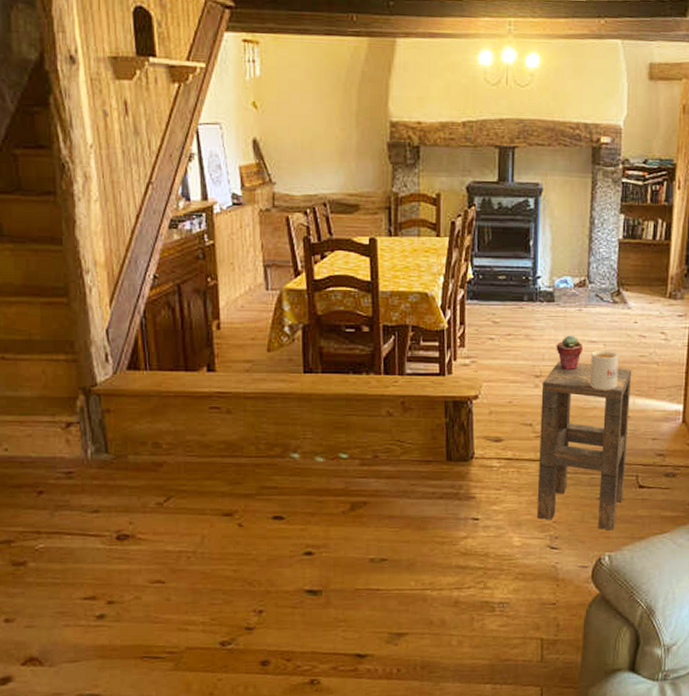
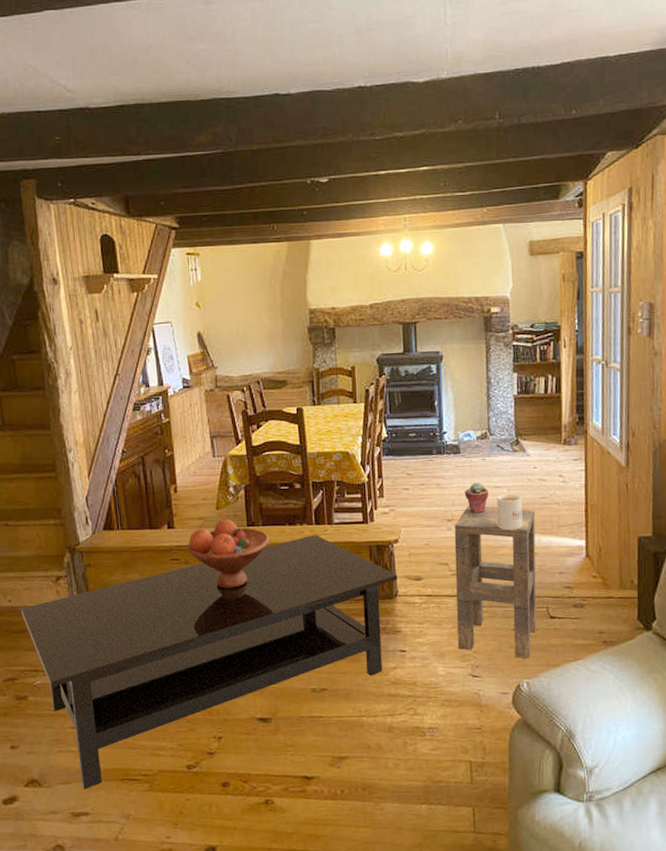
coffee table: none [20,386,475,669] -> present [21,535,398,790]
fruit bowl: none [229,363,330,443] -> present [186,518,270,588]

